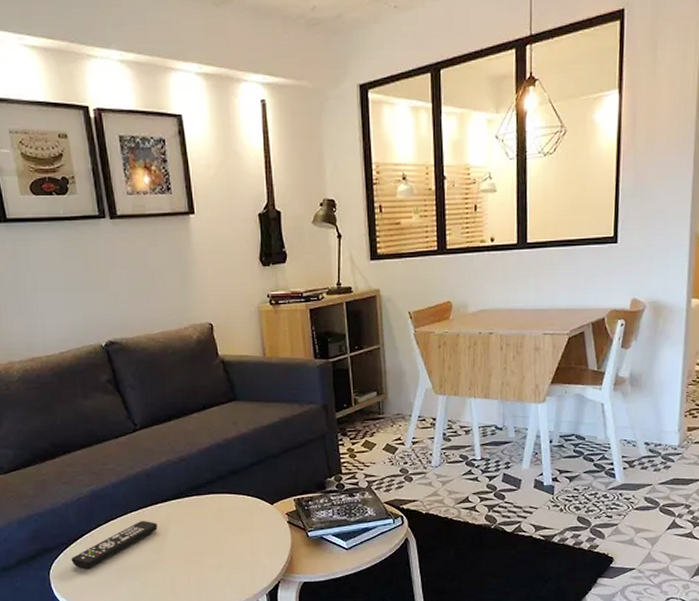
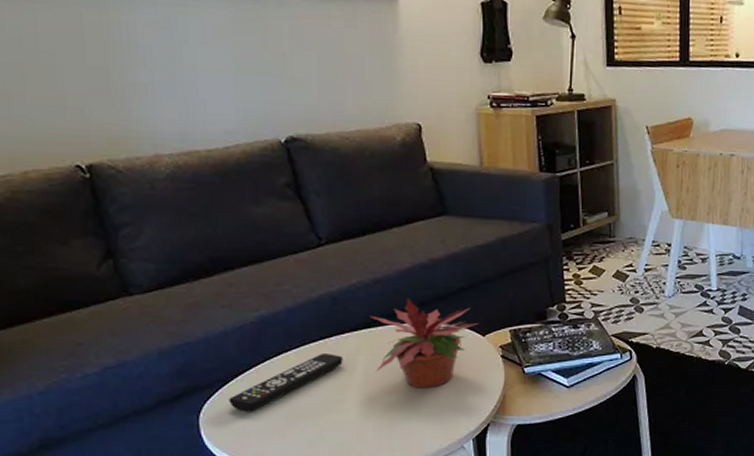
potted plant: none [177,472,267,550] -> present [369,298,478,388]

